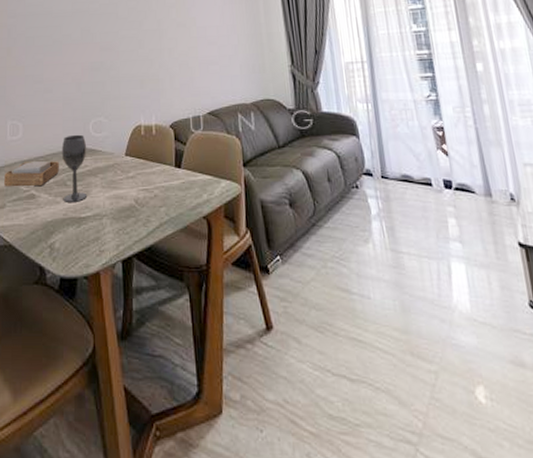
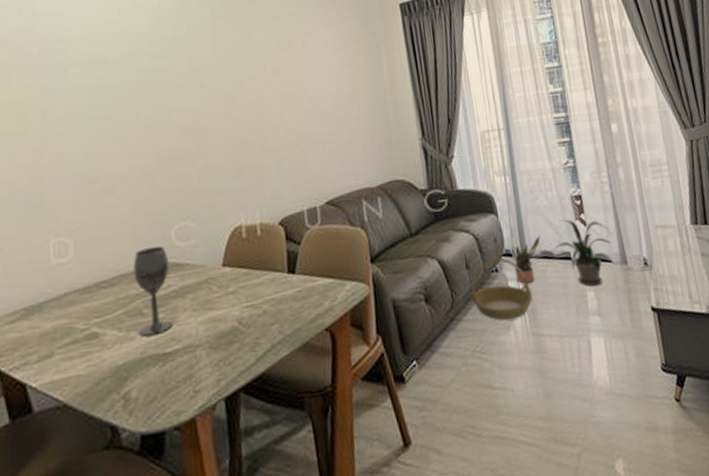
napkin holder: present [4,161,59,187] -> none [50,284,131,329]
basket: none [331,176,392,234] -> present [470,258,533,320]
potted plant: none [372,160,401,202] -> present [511,235,541,284]
house plant: none [411,148,475,214] -> present [551,219,611,287]

